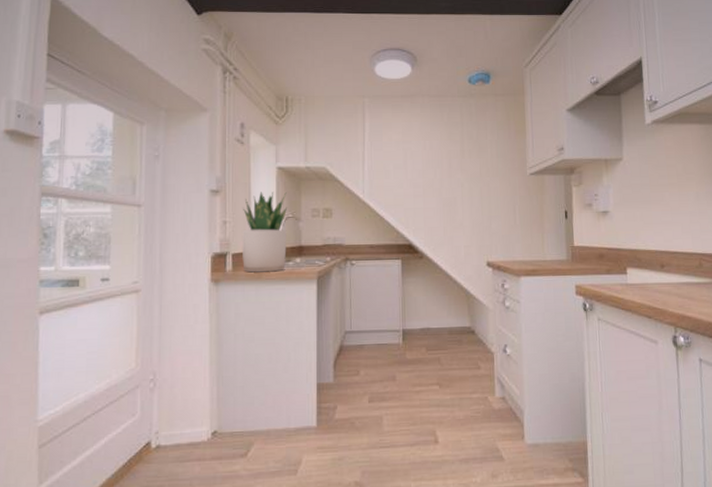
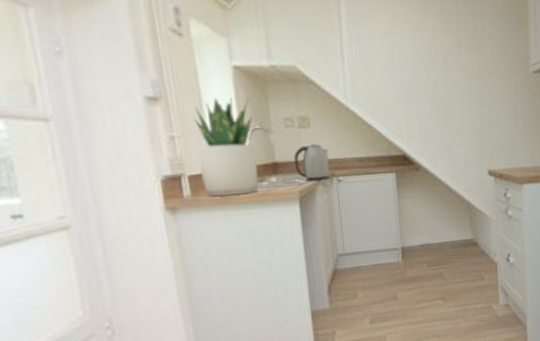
kettle: none [317,231,345,264] -> present [294,144,330,182]

